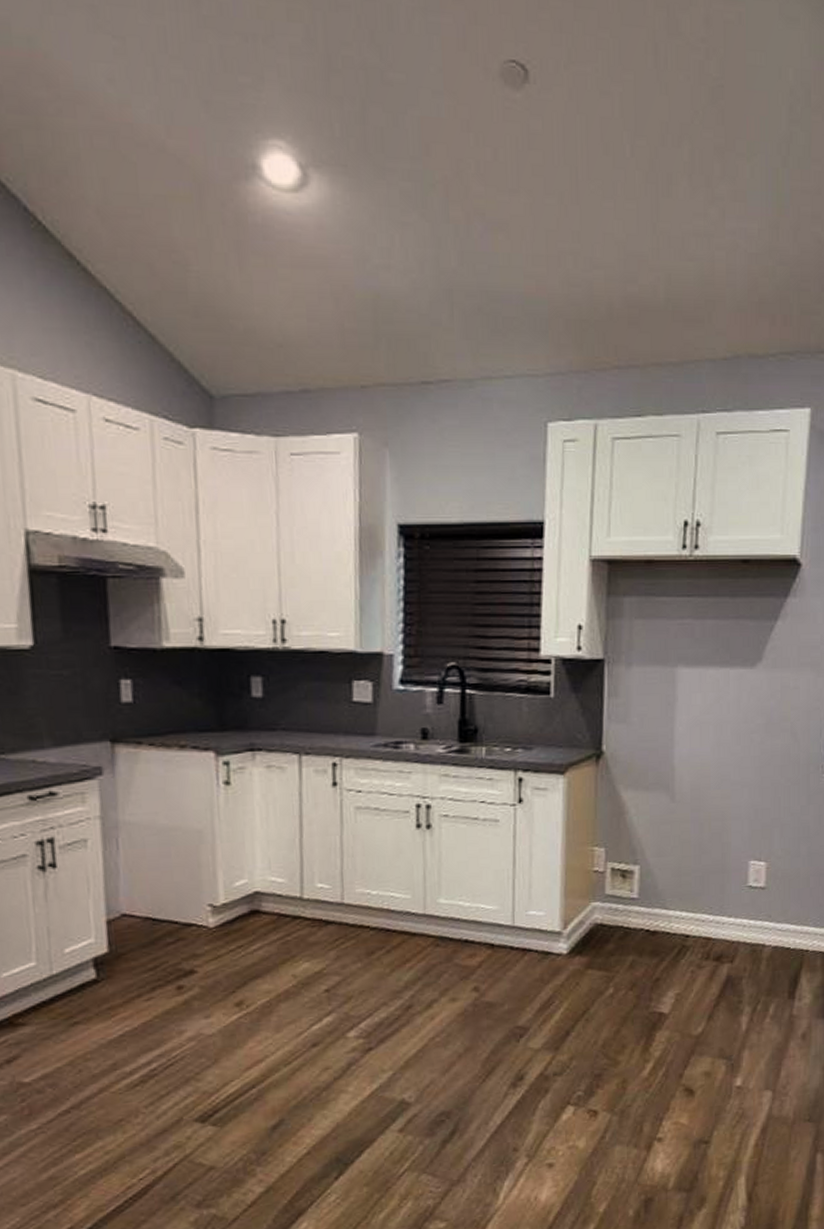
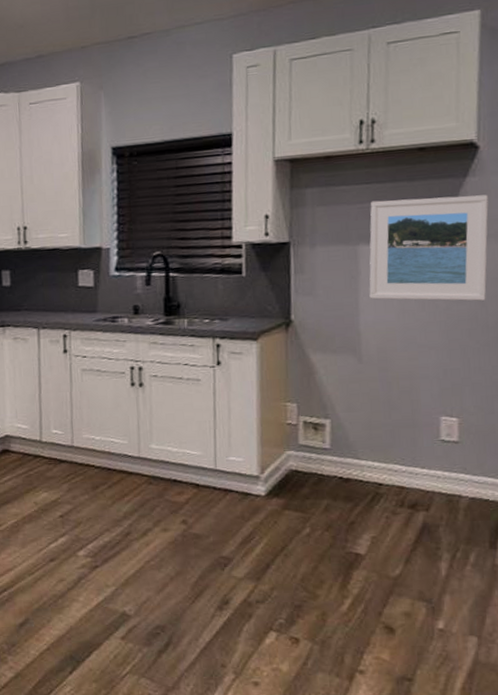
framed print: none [685,617,807,735] -> present [369,195,489,301]

